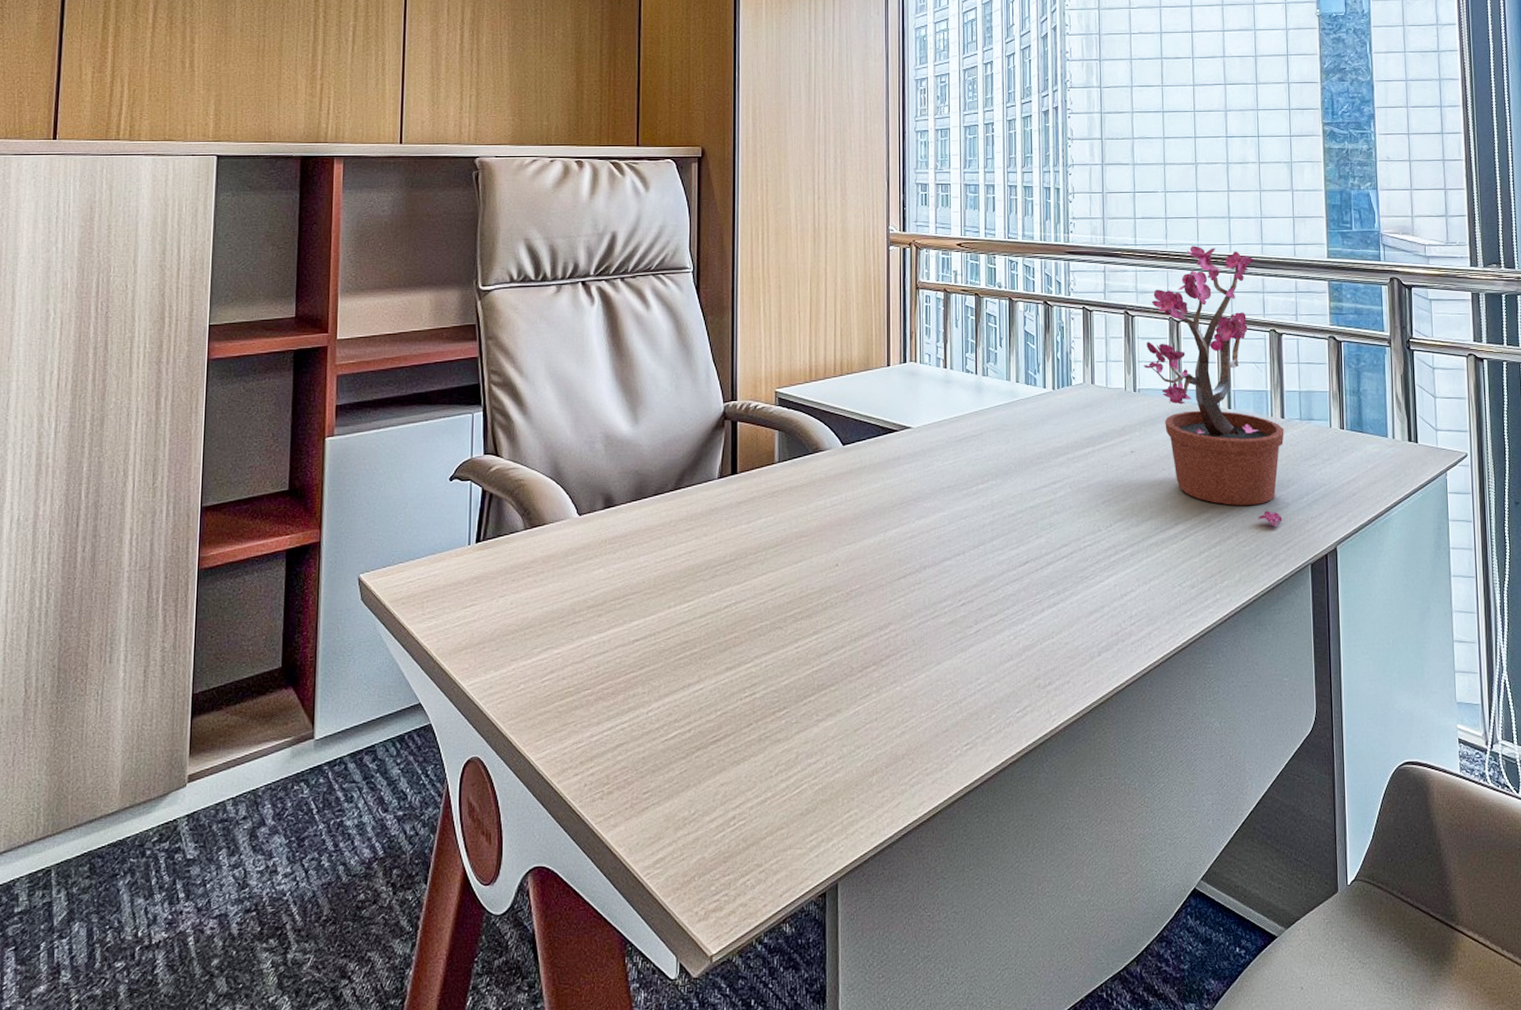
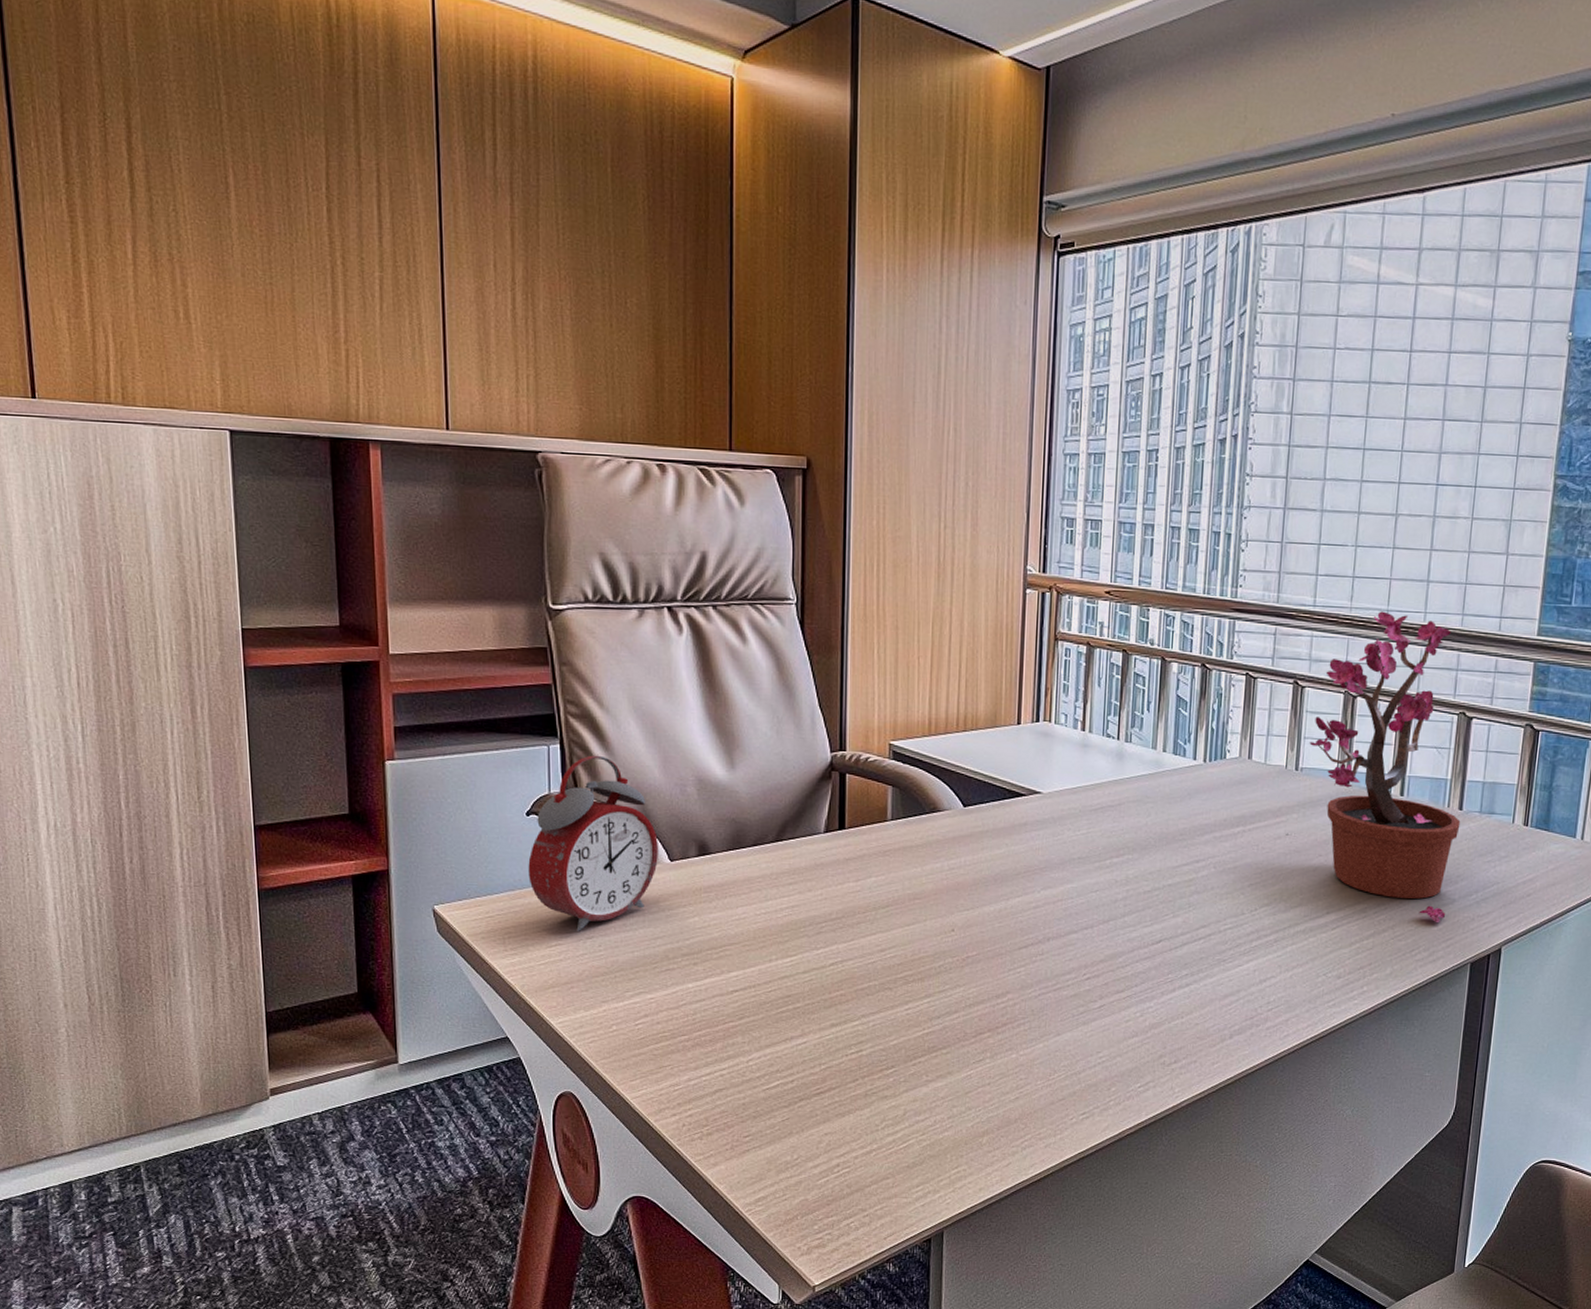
alarm clock: none [449,419,568,590] -> present [528,755,658,931]

